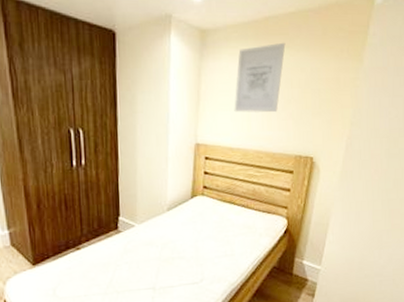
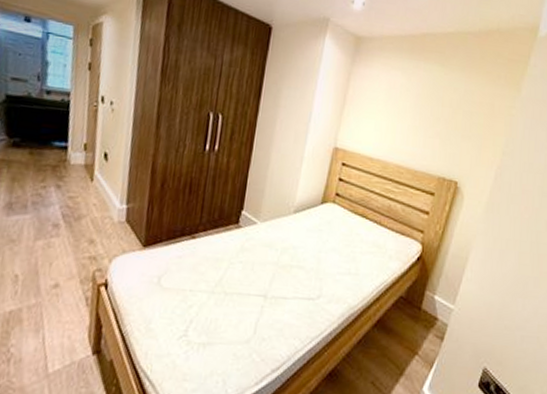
wall art: present [234,42,286,113] -> none [379,60,441,129]

